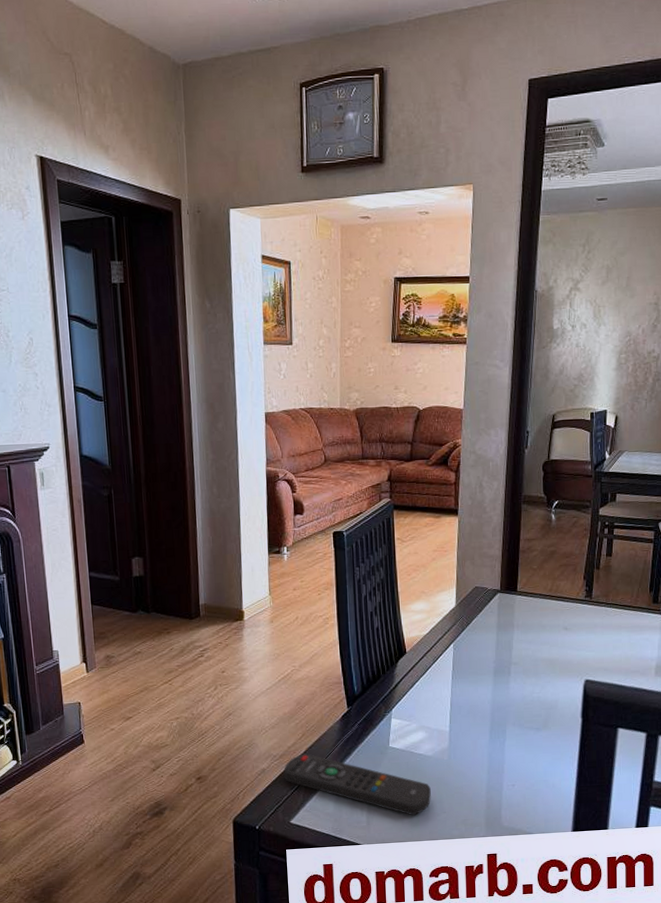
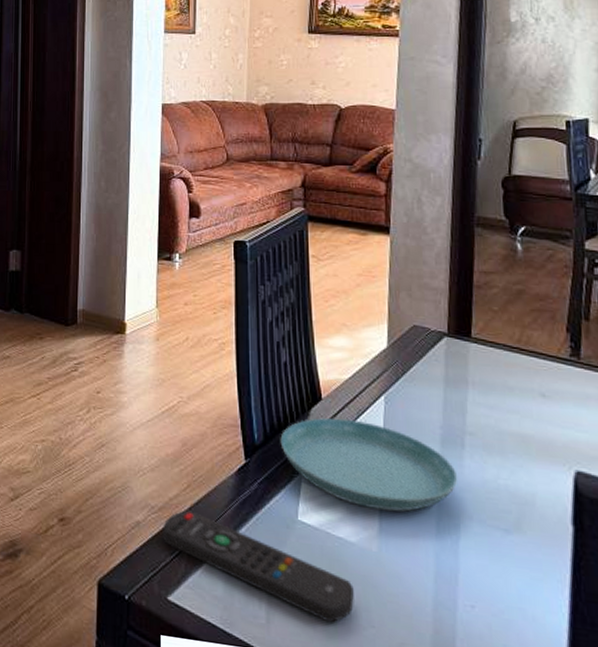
saucer: none [374,665,506,730] -> present [280,417,458,512]

